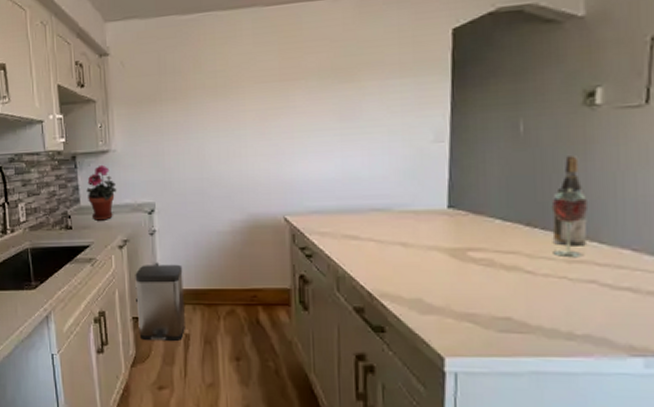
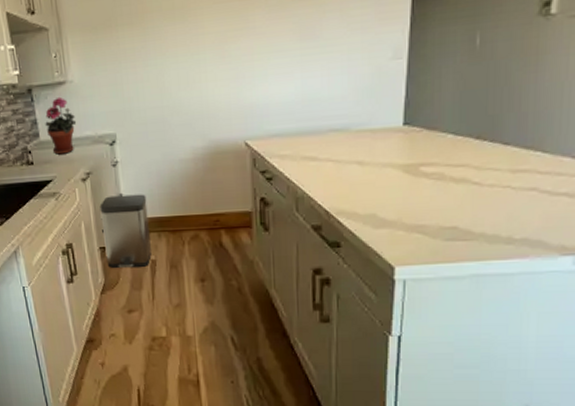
wineglass: present [551,187,589,258] -> none [499,99,536,168]
wine bottle: present [552,155,588,246] -> none [499,67,534,157]

